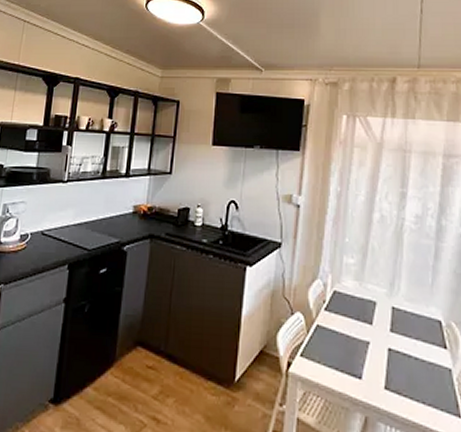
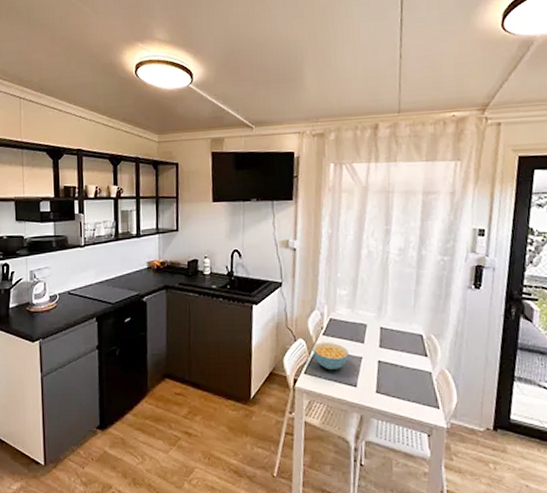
cereal bowl: none [312,318,355,354] -> present [313,342,350,369]

